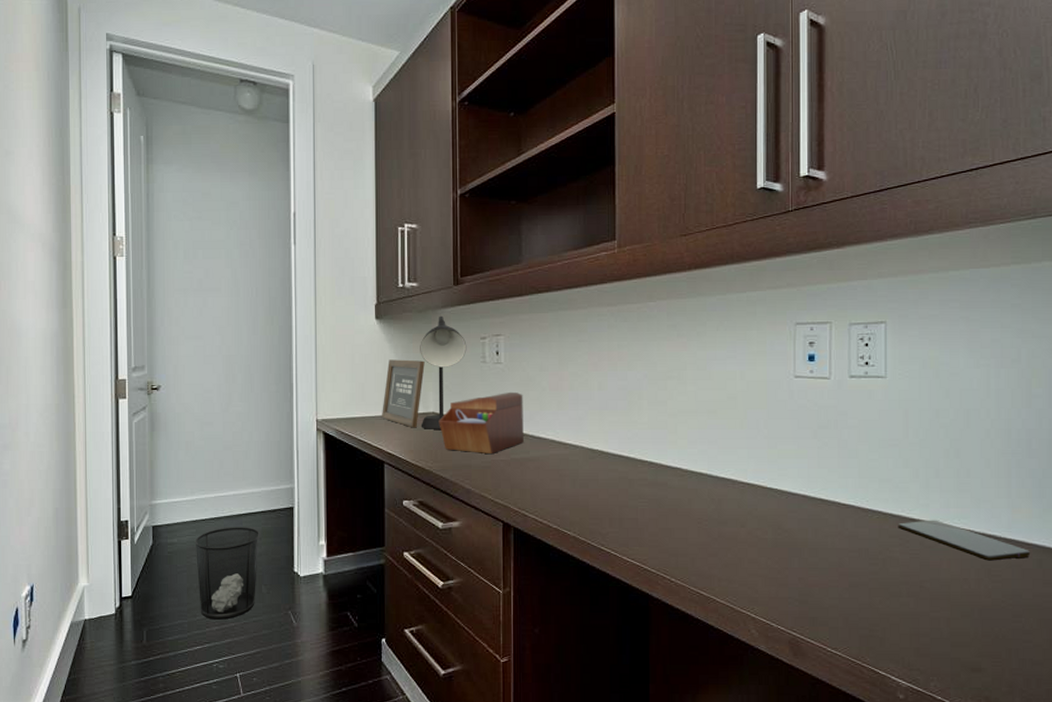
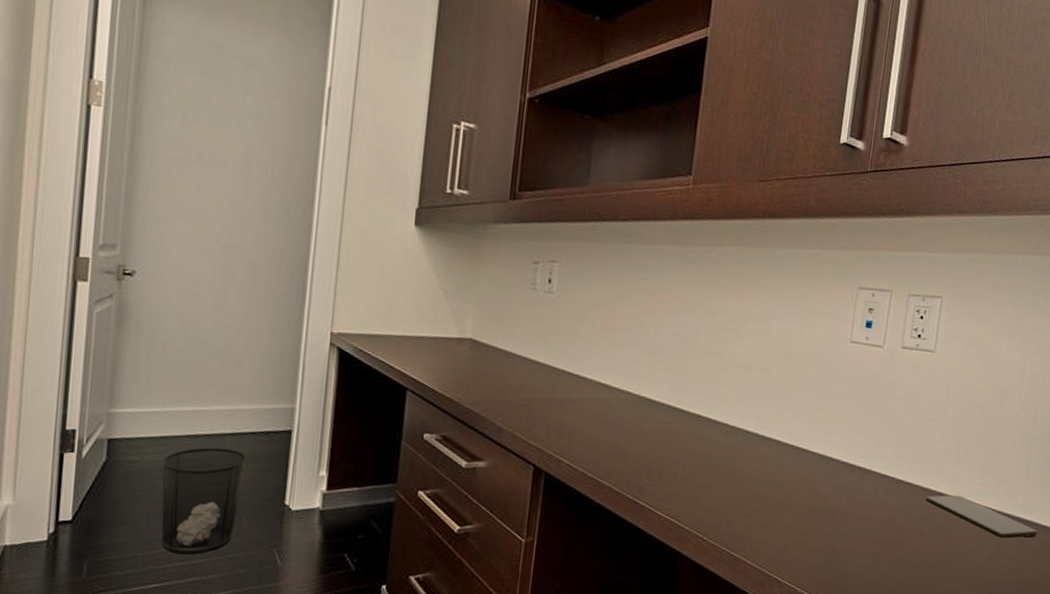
picture frame: present [381,359,425,428] -> none [408,273,467,354]
desk lamp: present [420,315,467,429] -> none [454,231,517,358]
sewing box: present [439,391,524,455] -> none [475,325,573,392]

